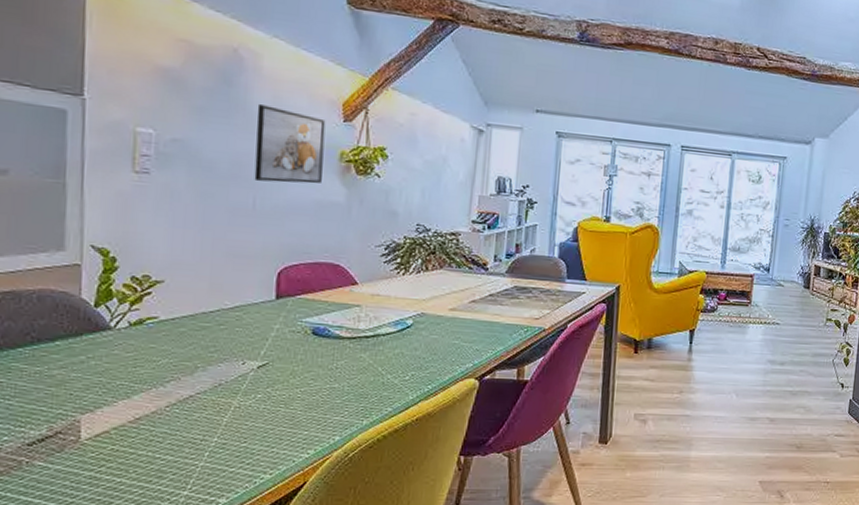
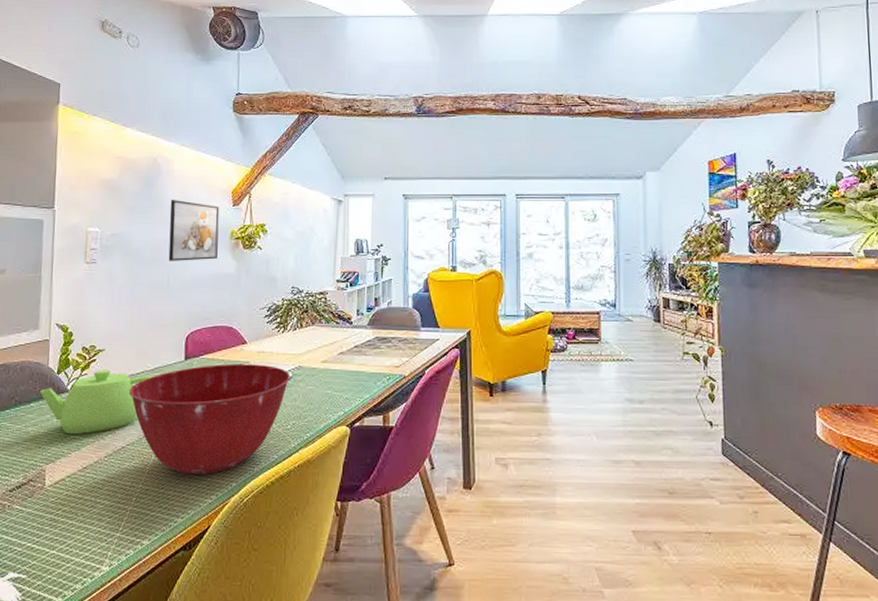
teapot: none [69,305,230,381] -> present [40,370,152,435]
mixing bowl: none [198,306,411,428] -> present [128,363,290,475]

